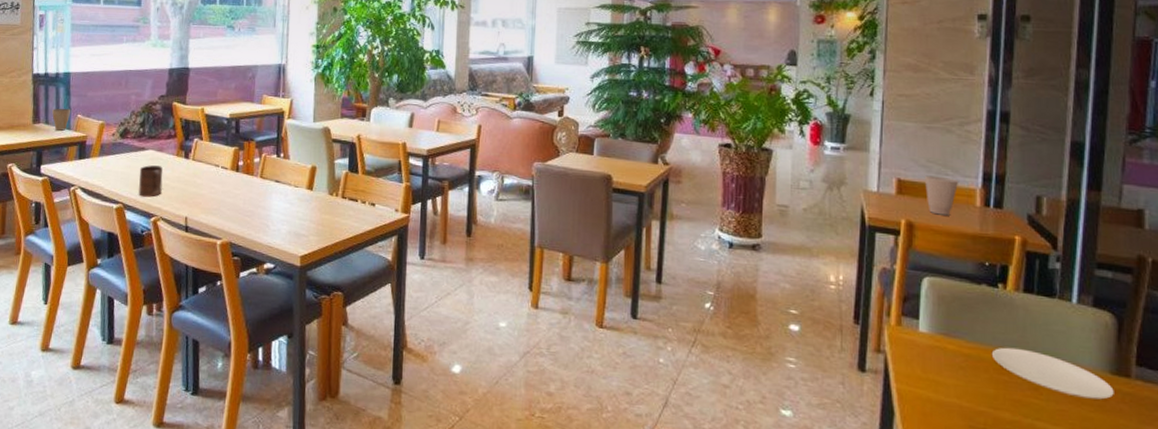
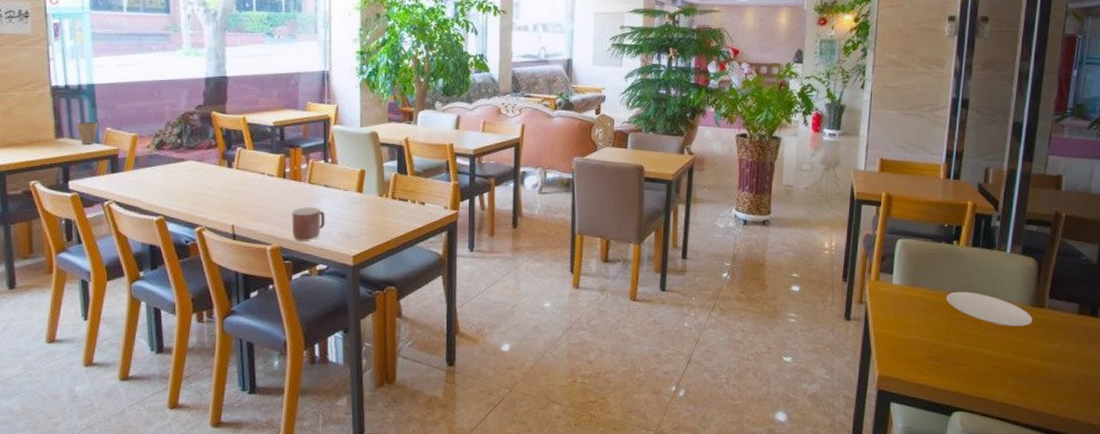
cup: present [138,165,163,197] -> none [179,176,206,208]
mug: none [242,202,275,238] -> present [291,207,325,241]
cup: present [924,175,959,216] -> none [901,155,928,187]

